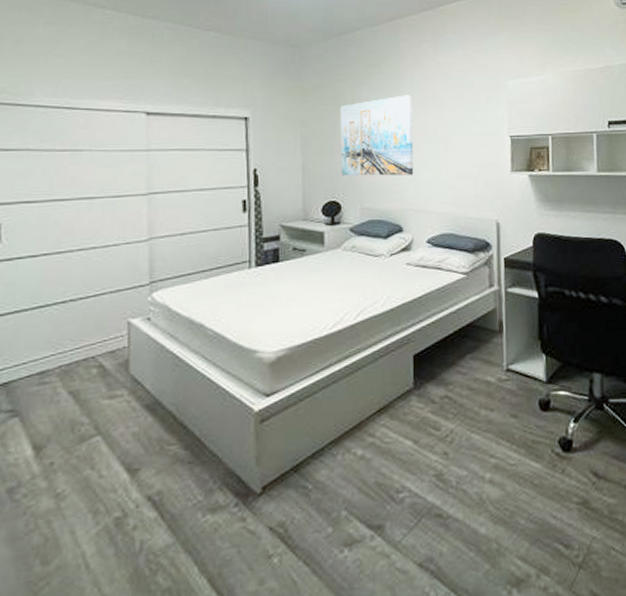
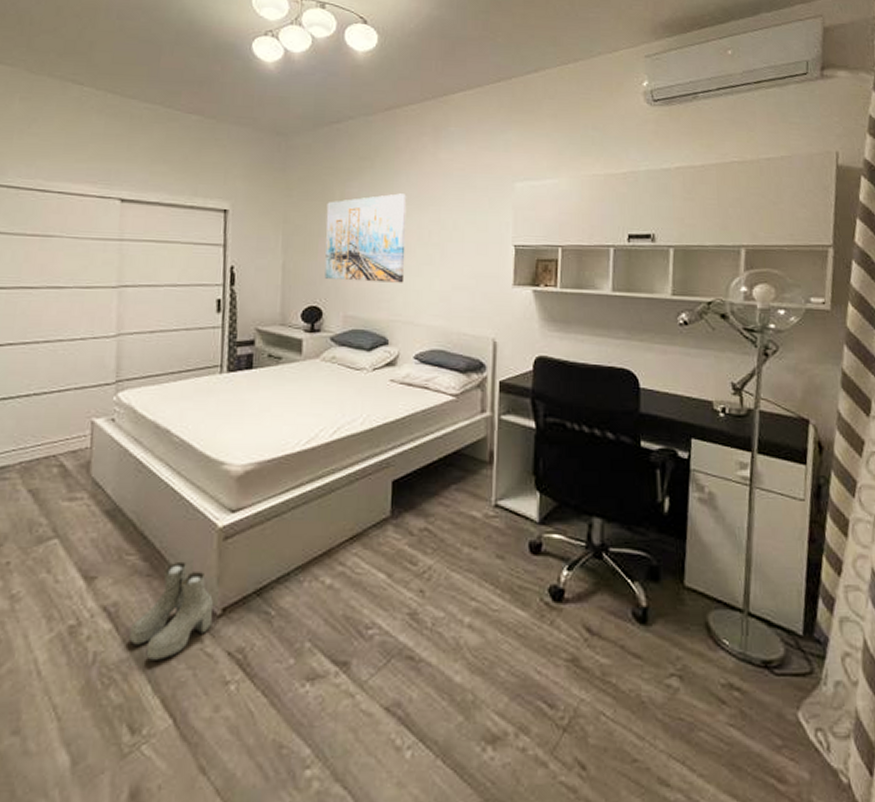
boots: none [174,446,254,543] -> present [129,561,213,660]

